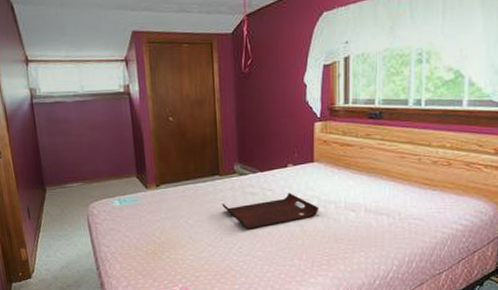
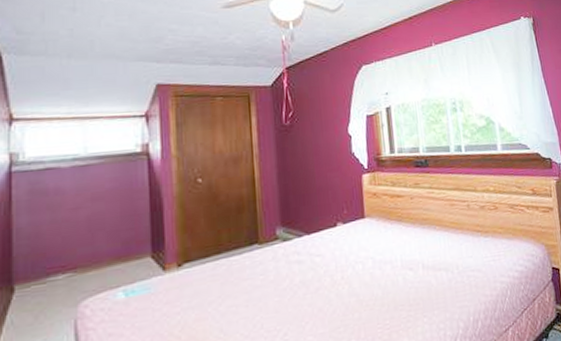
serving tray: present [222,193,319,230] -> none [262,256,375,309]

